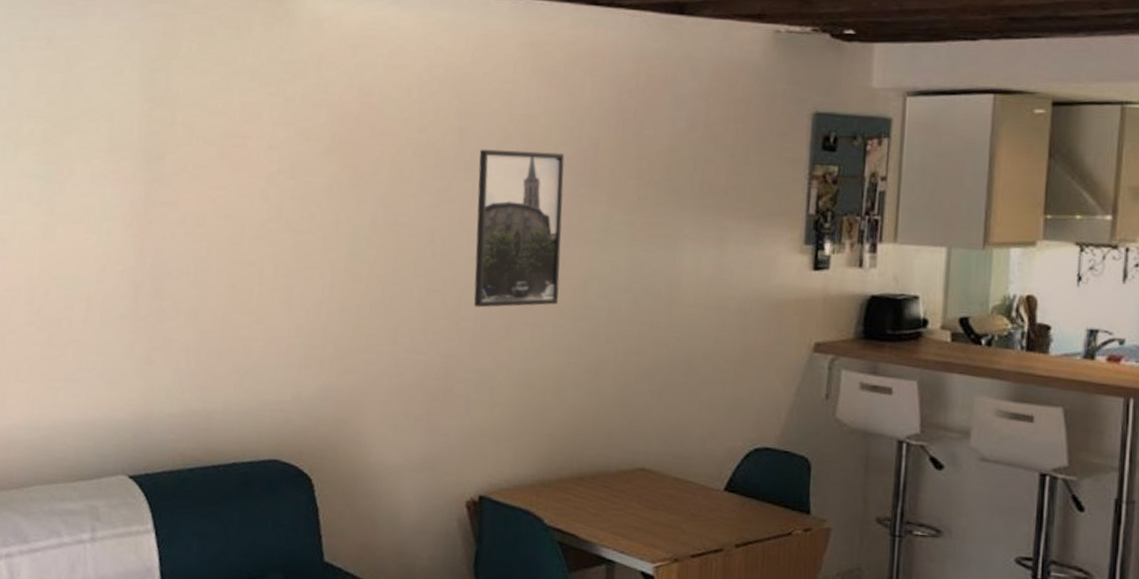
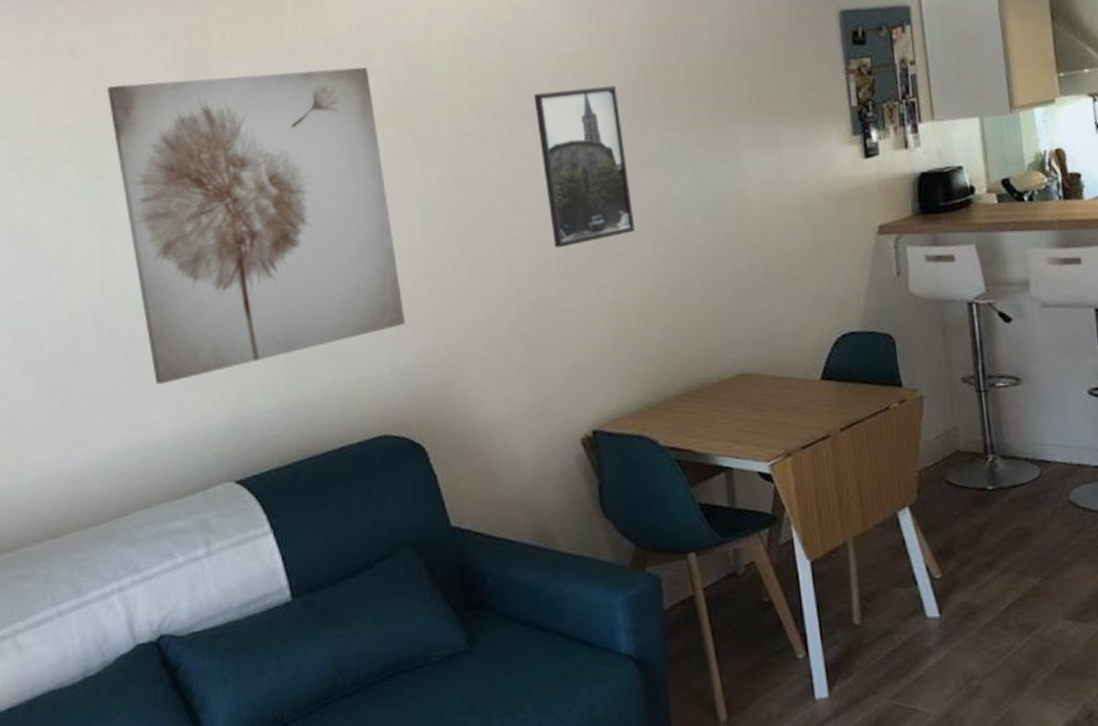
wall art: none [72,79,322,371] -> present [107,67,405,385]

